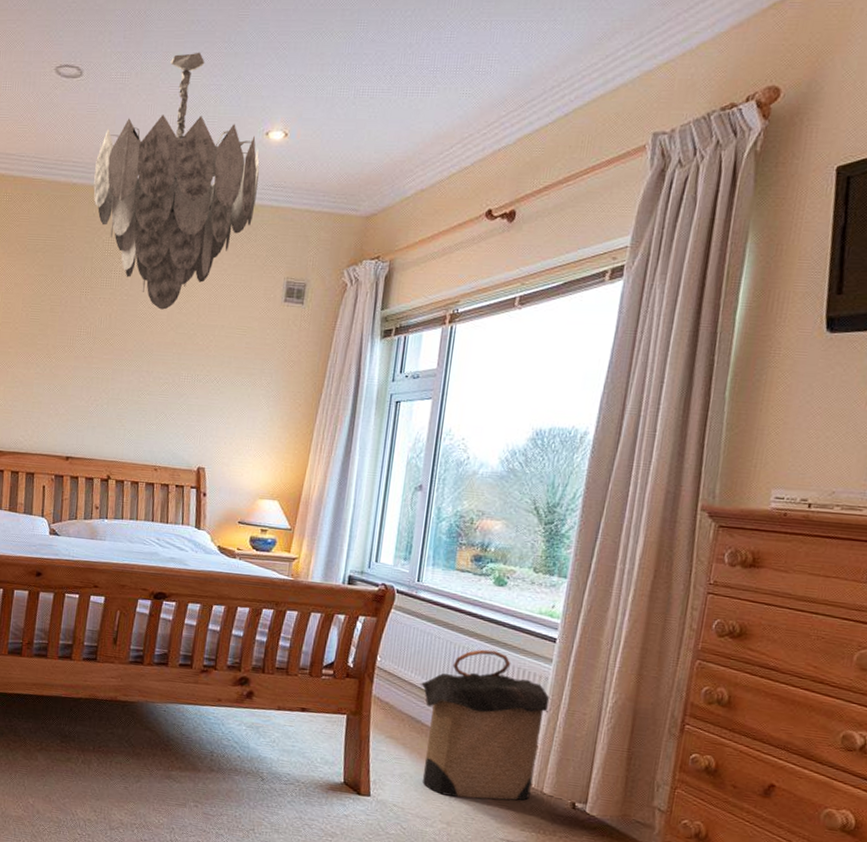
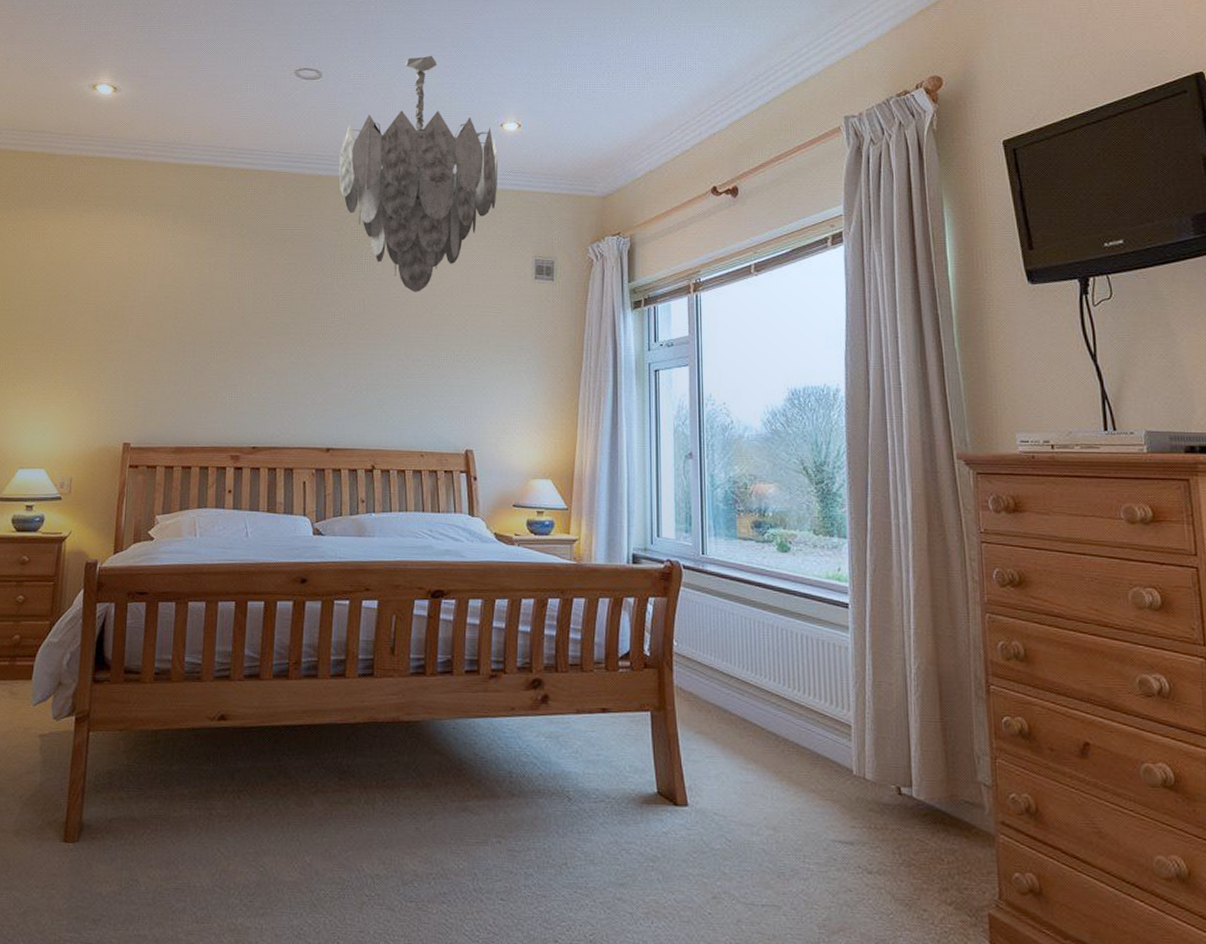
laundry hamper: present [420,649,551,801] -> none [721,622,855,796]

